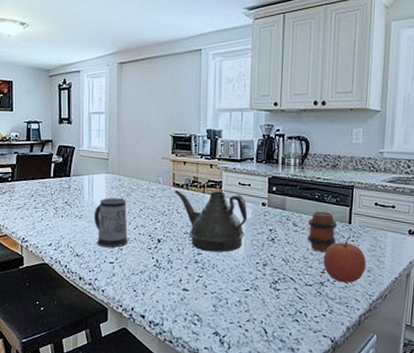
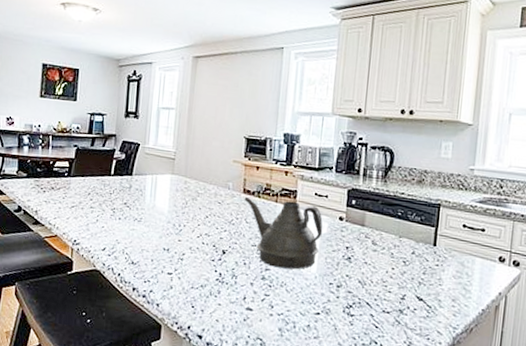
mug: present [93,198,129,248] -> none [154,201,191,257]
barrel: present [307,211,337,252] -> none [386,230,420,276]
apple: present [323,236,366,283] -> none [403,259,451,313]

